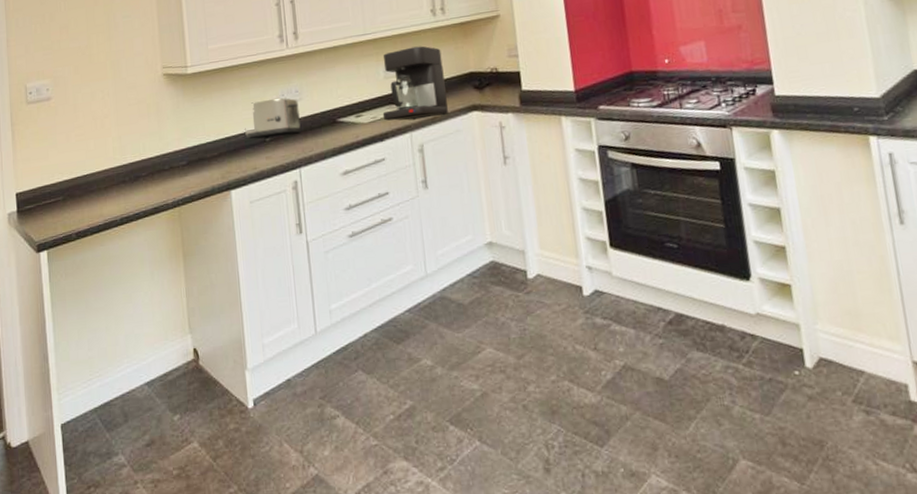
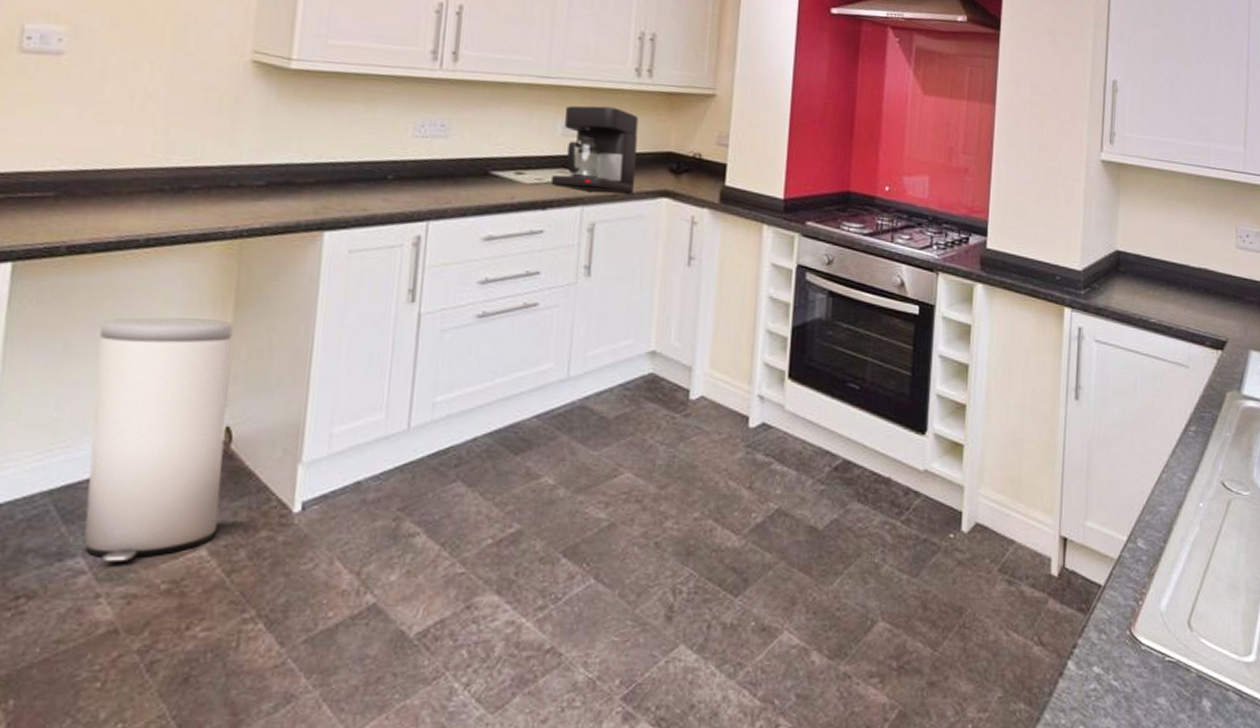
pedal bin: none [104,269,202,458] -> present [83,317,234,563]
toaster: present [245,98,301,140] -> none [359,126,442,180]

